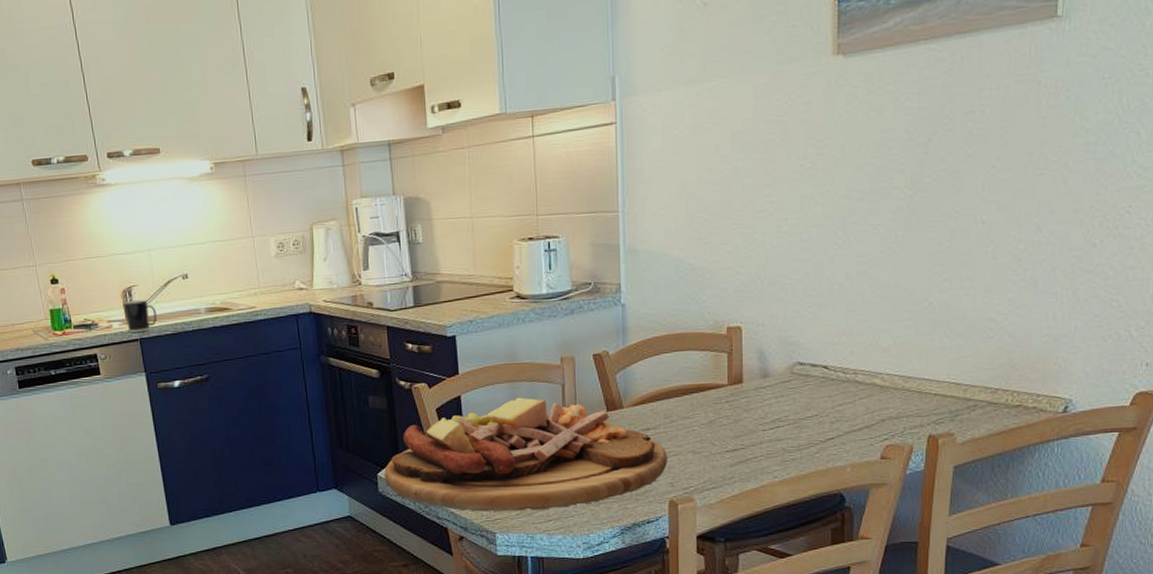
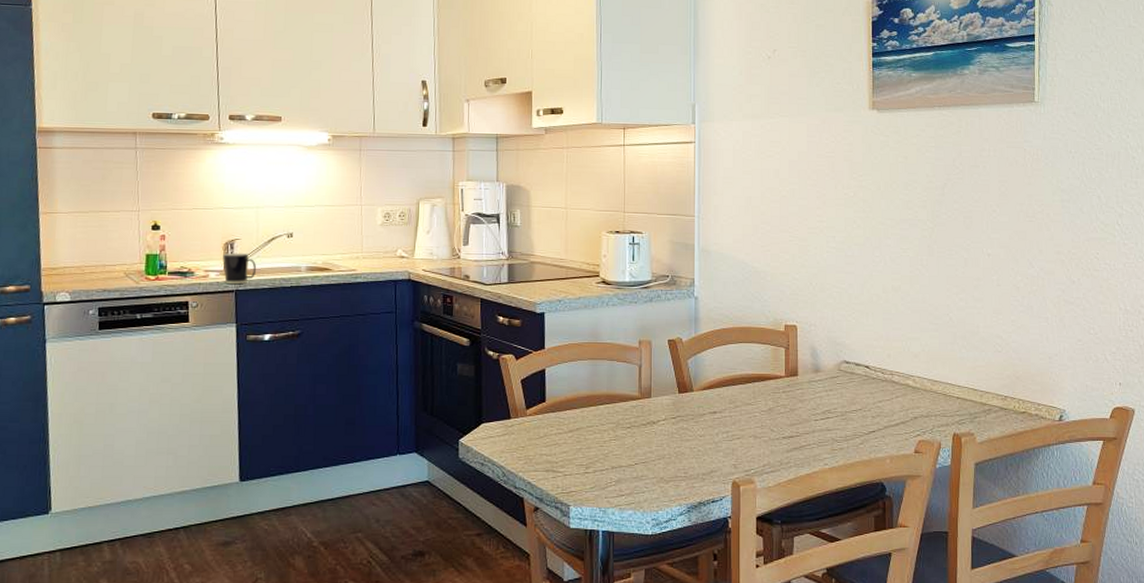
food platter: present [384,397,667,512] -> none [466,374,731,485]

